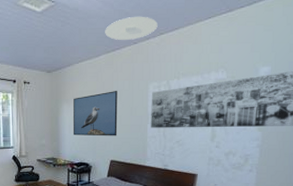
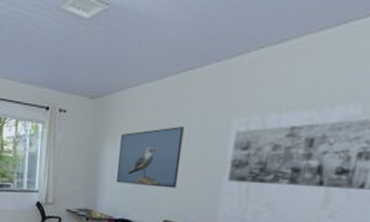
ceiling light: present [105,16,158,41] -> none [175,21,257,57]

